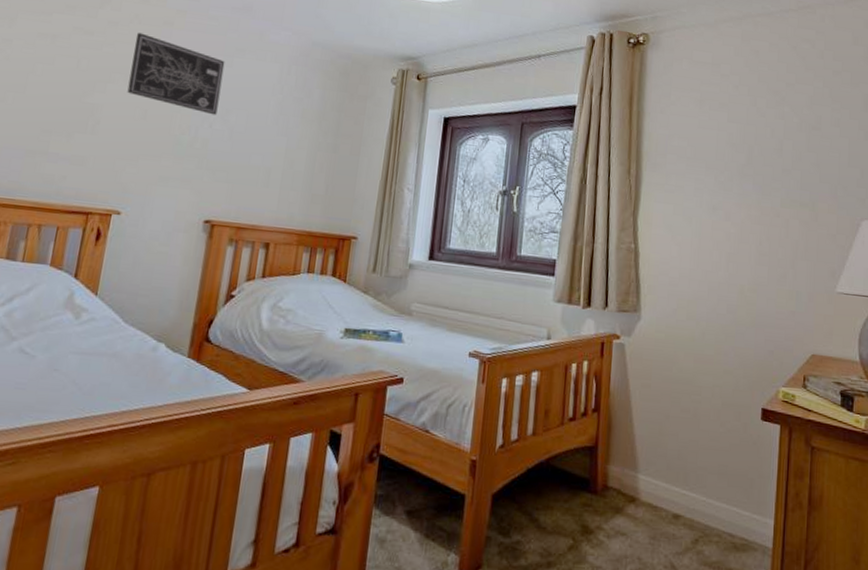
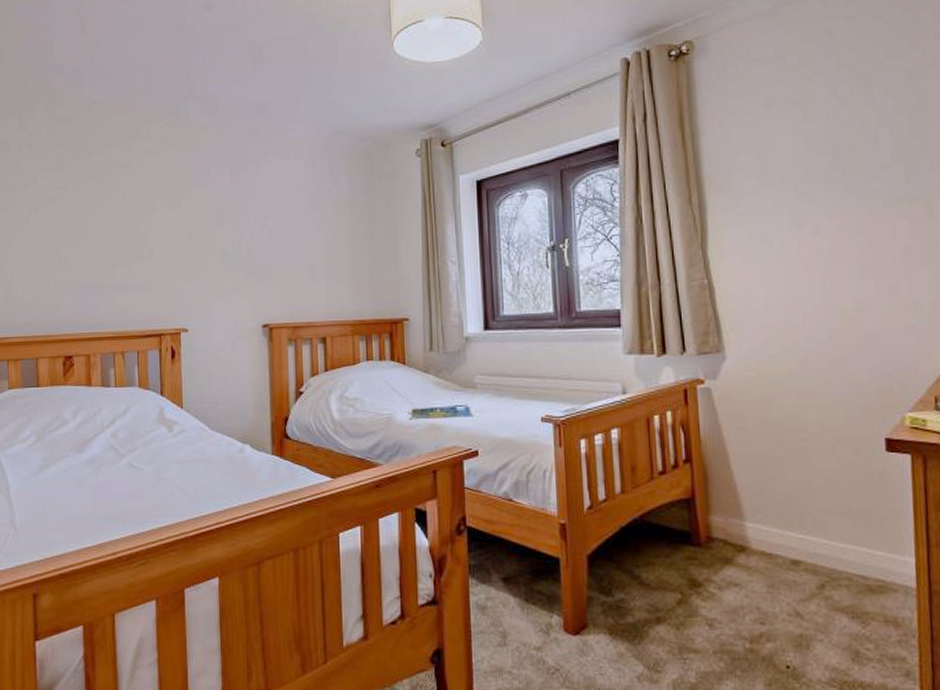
wall art: present [127,32,225,115] -> none [168,156,254,223]

